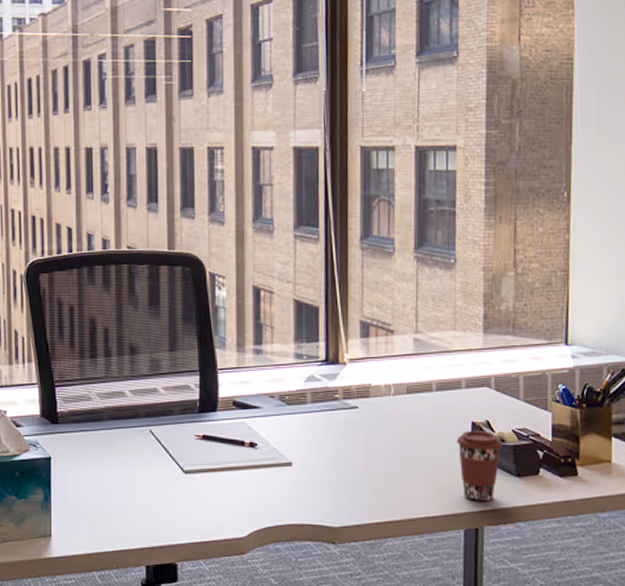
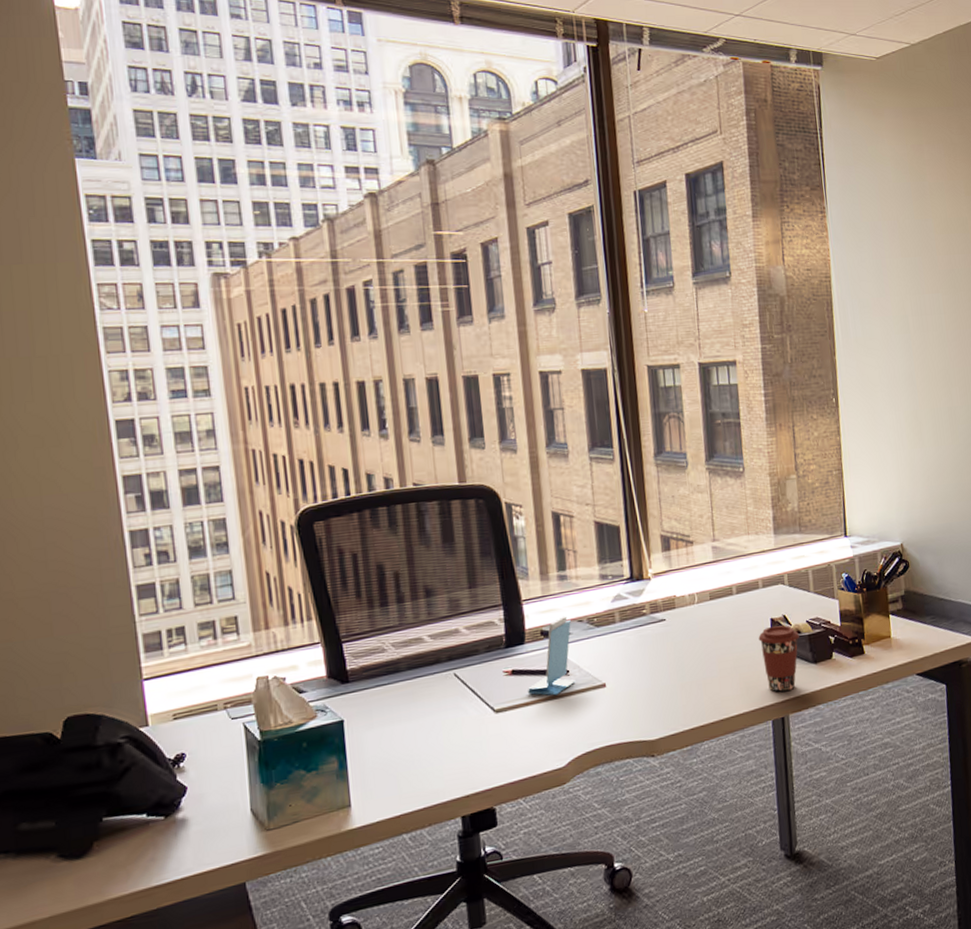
smartphone: none [216,389,263,466] -> present [528,616,576,696]

